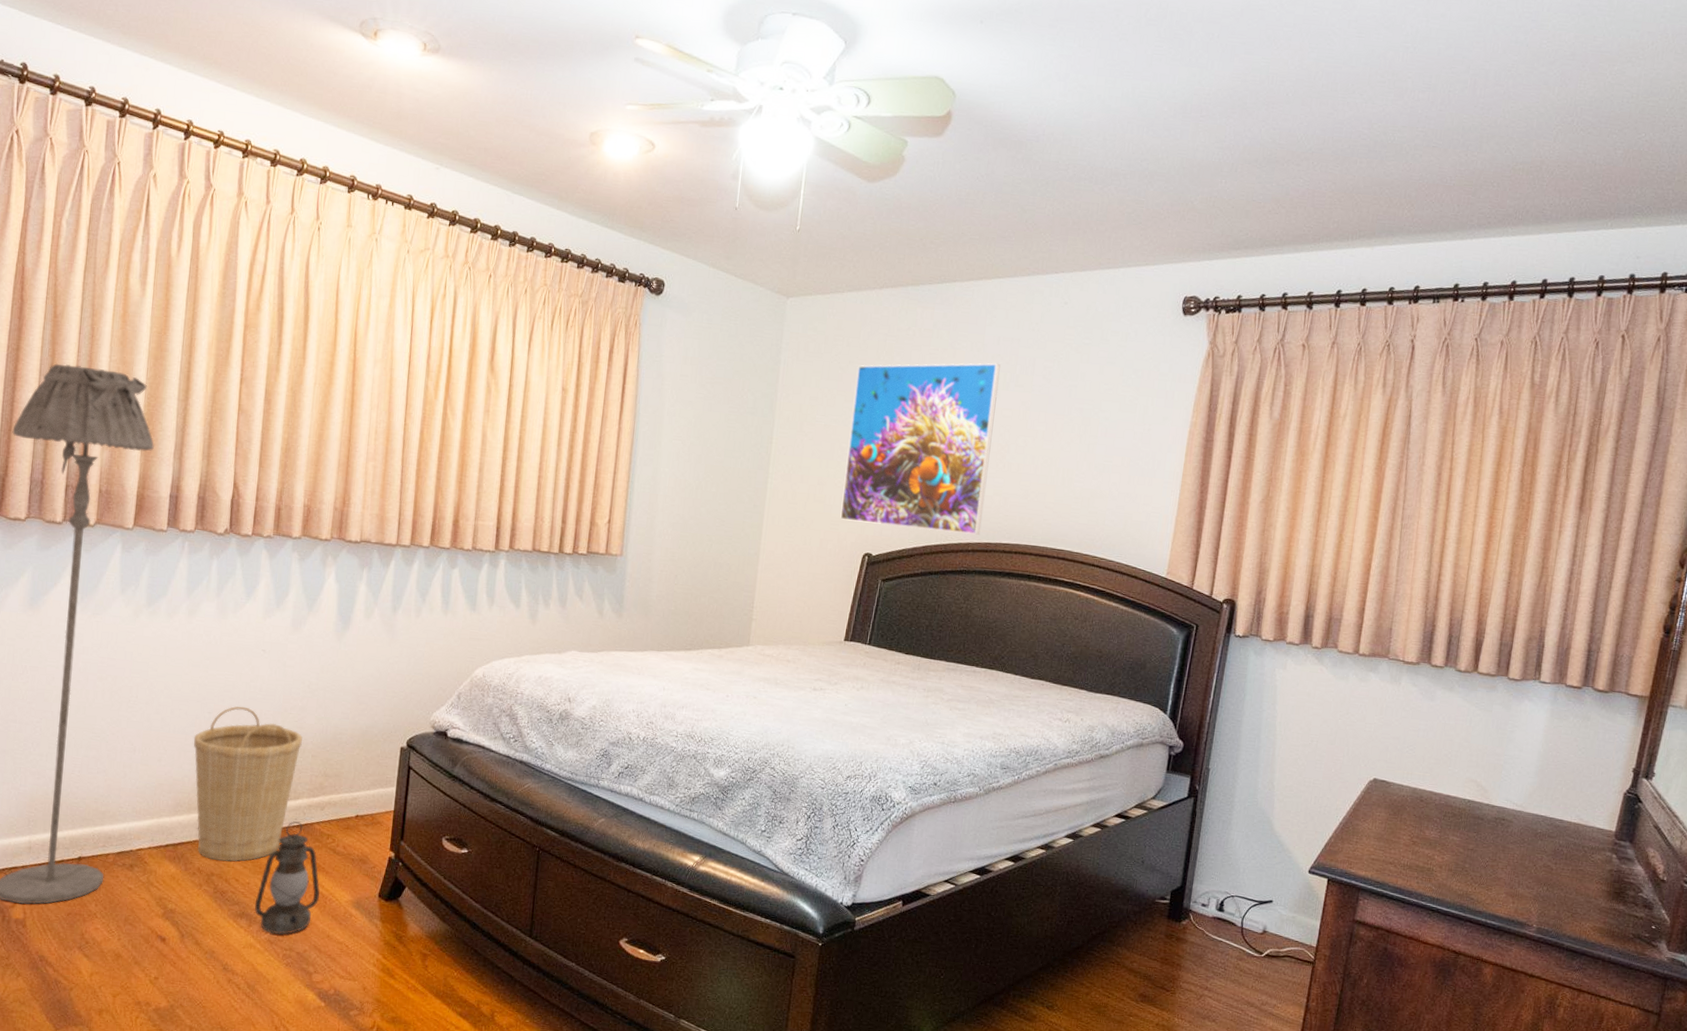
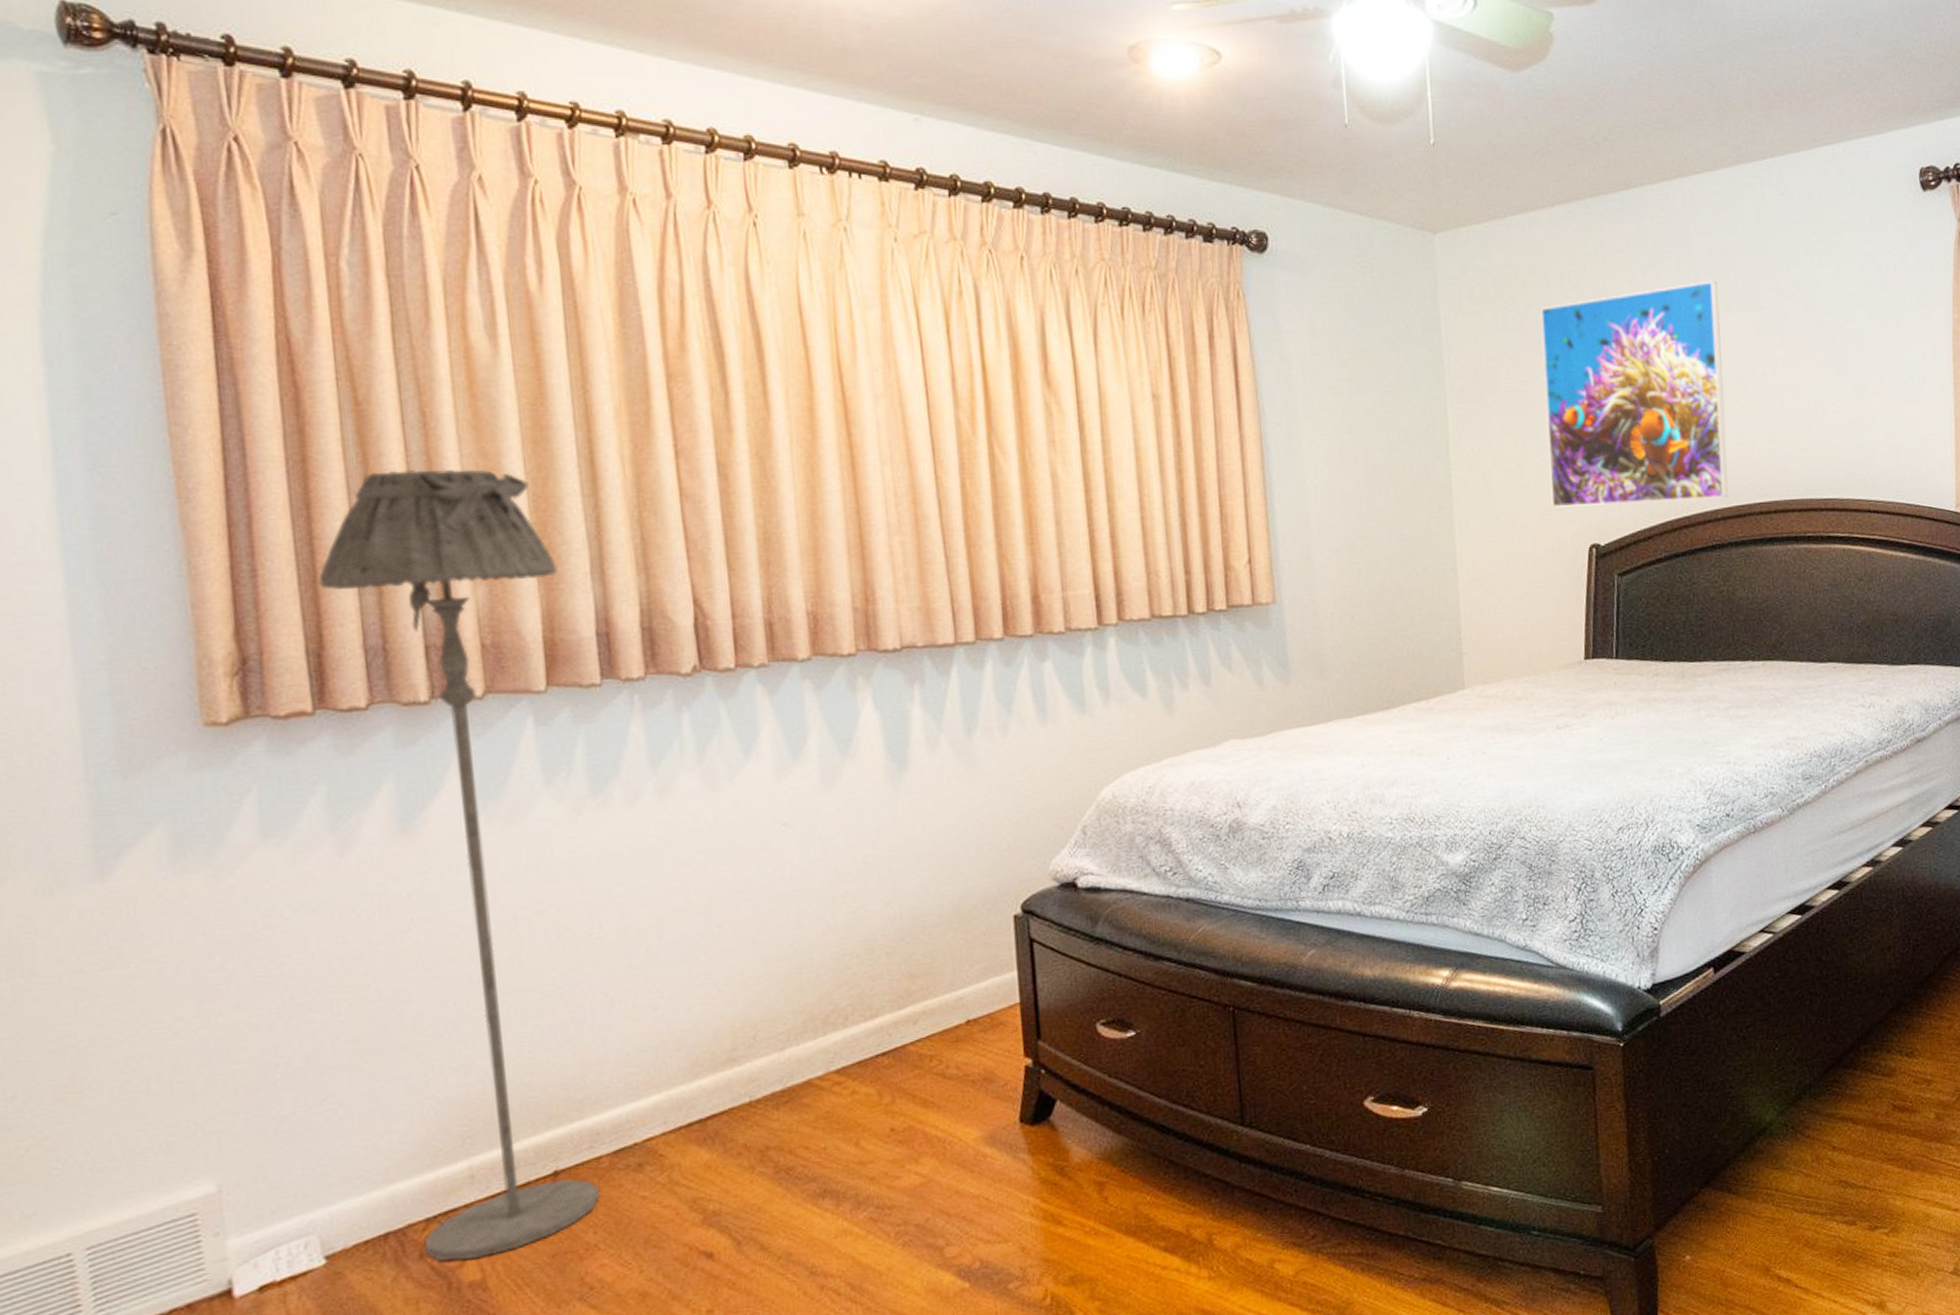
basket: present [193,706,302,862] -> none [701,907,868,1129]
lantern: present [254,821,321,935] -> none [839,1047,935,1209]

